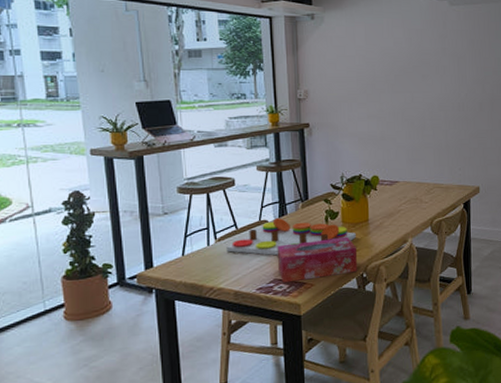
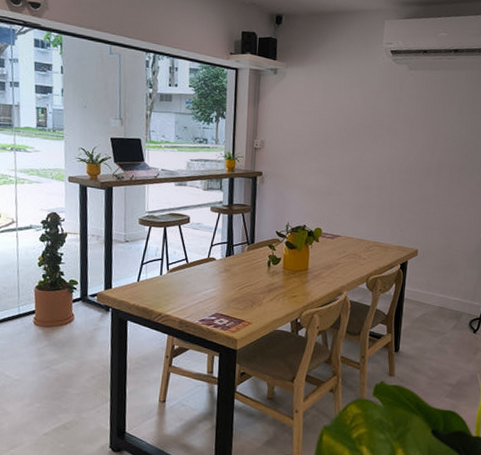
board game: present [226,218,356,256] -> none [176,257,295,292]
tissue box: present [277,236,358,283] -> none [220,282,295,318]

